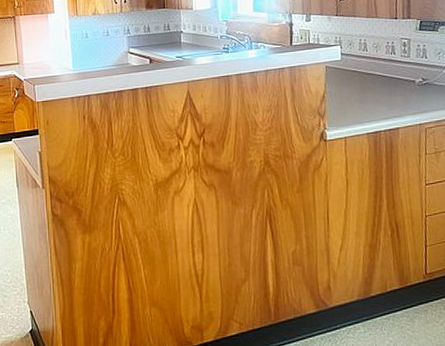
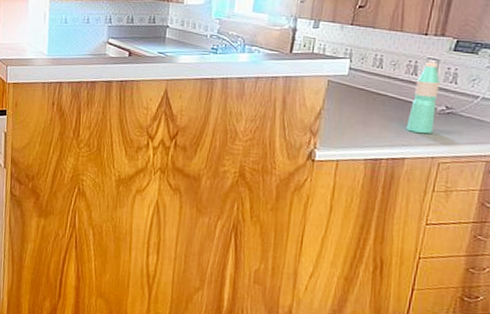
water bottle: none [395,41,416,104] -> present [406,61,440,133]

